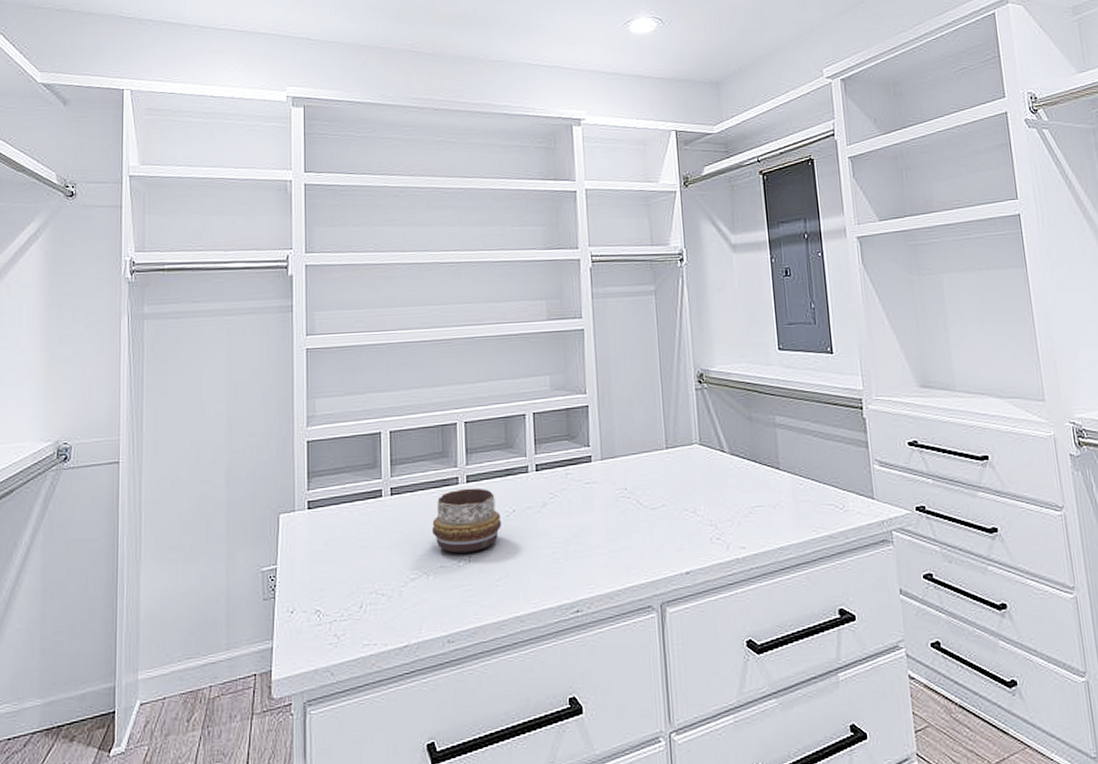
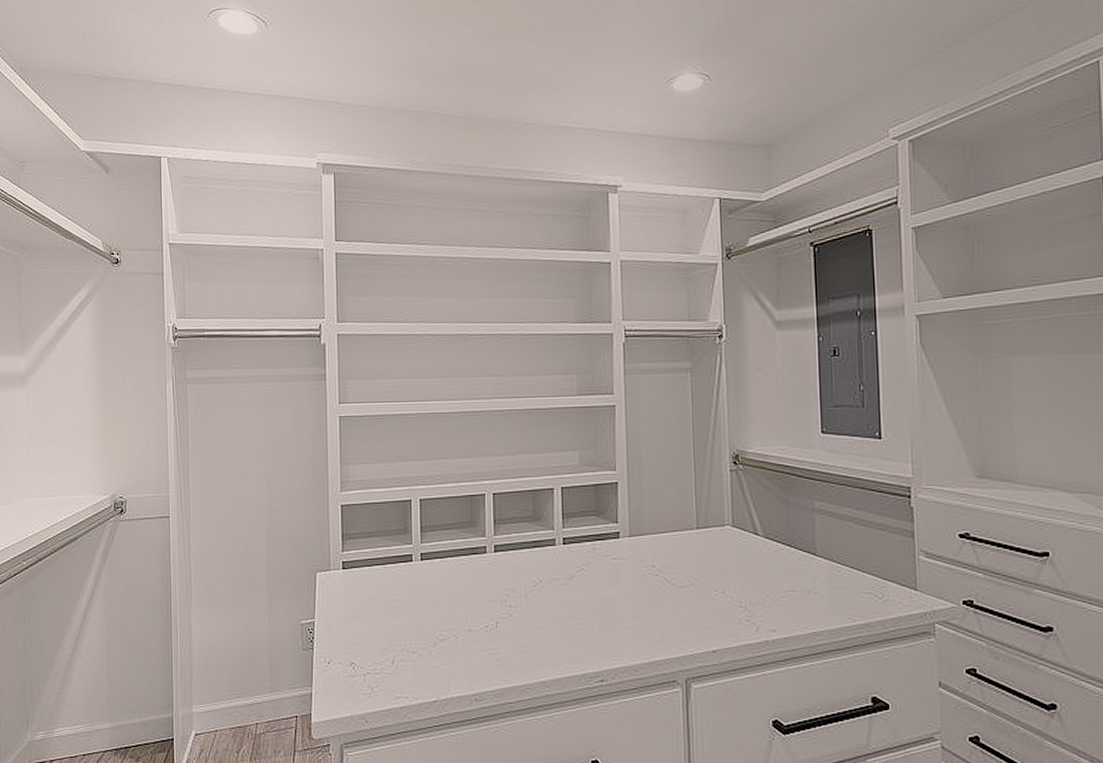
decorative bowl: present [432,487,502,554] -> none [461,557,528,619]

